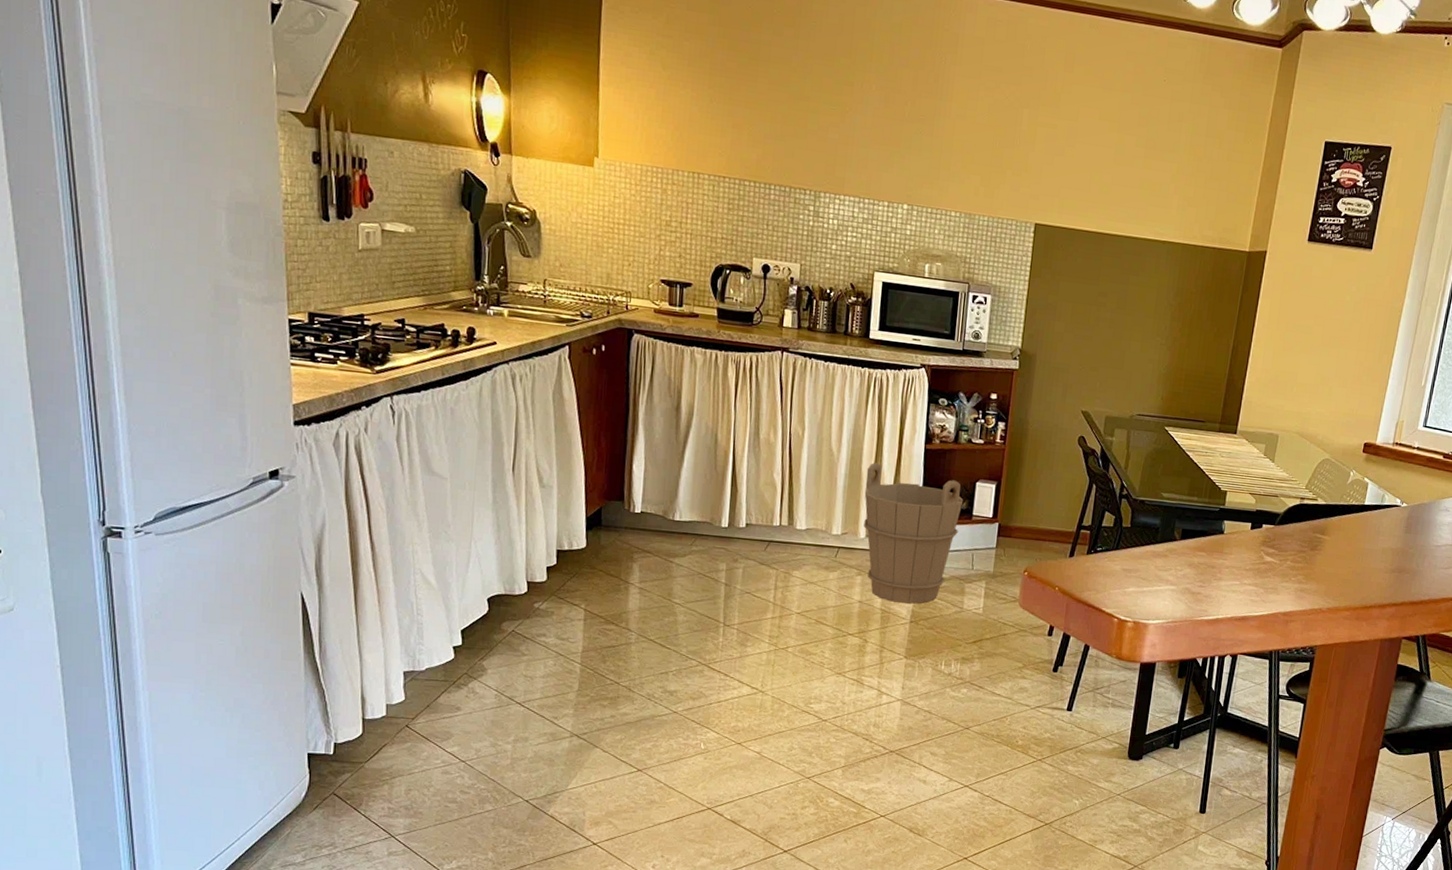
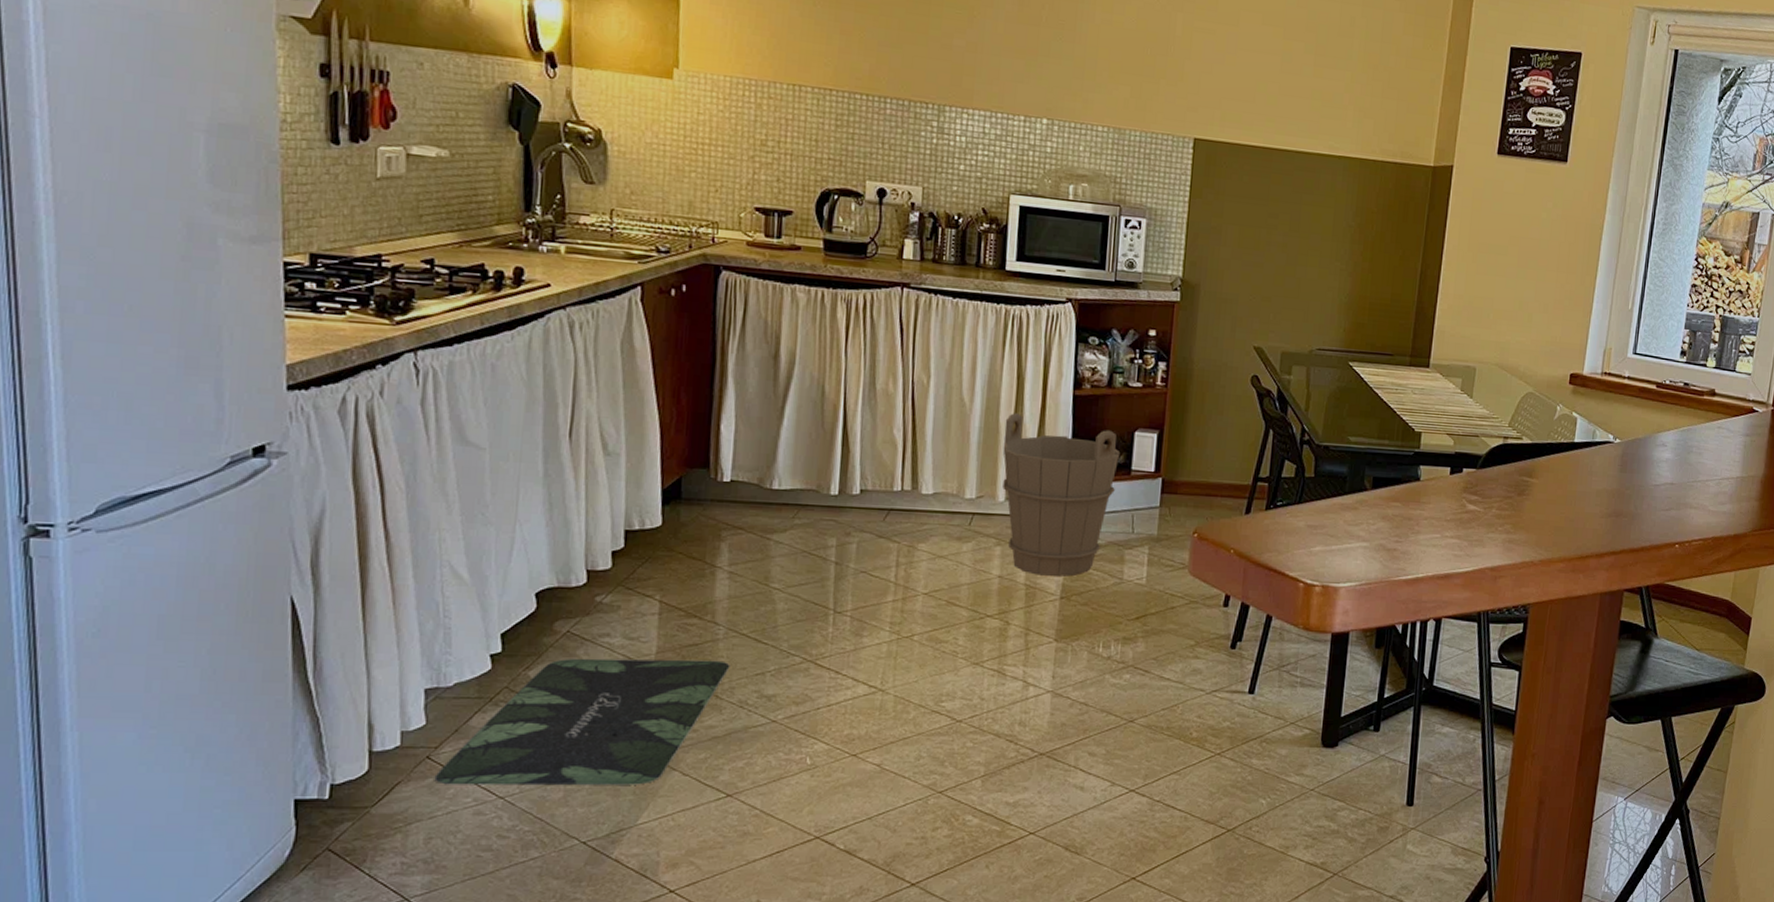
doormat: none [412,653,641,758] -> present [434,658,731,786]

